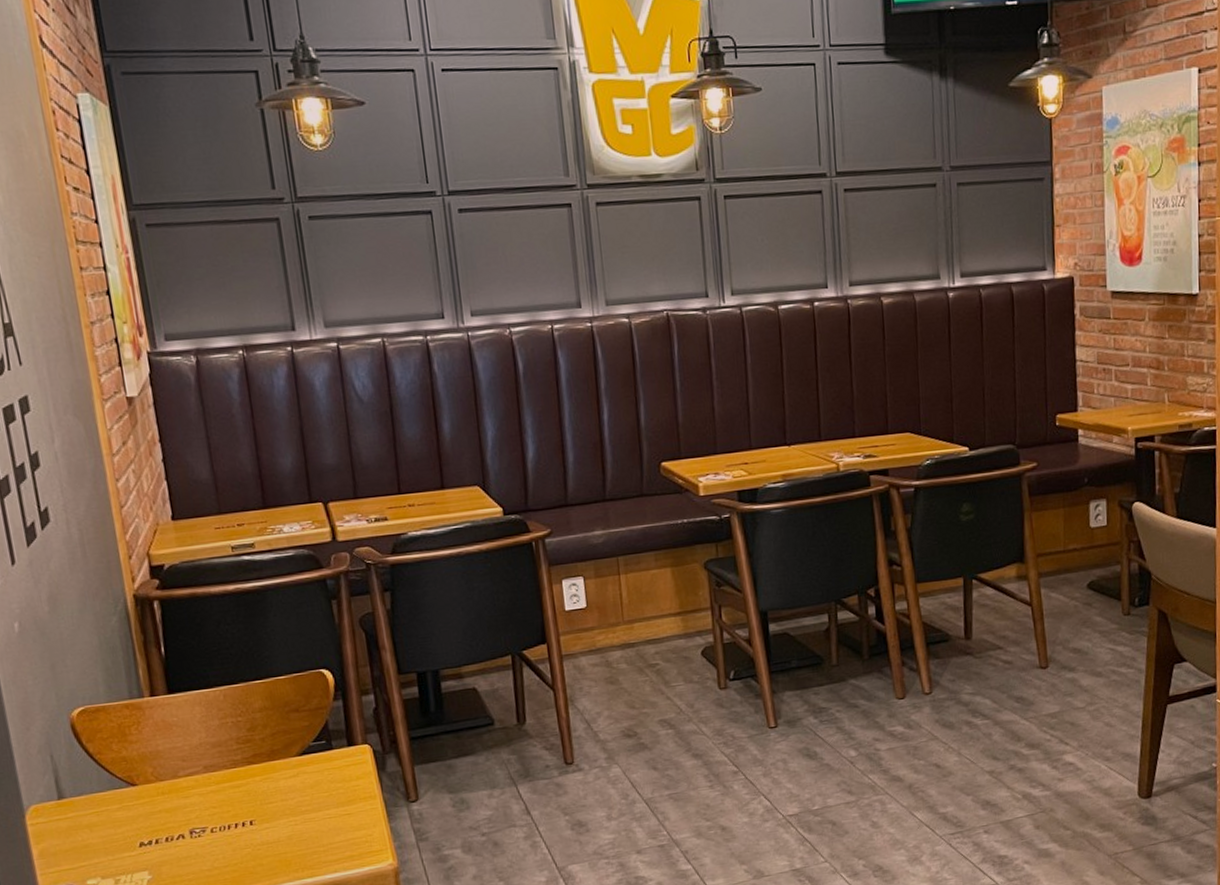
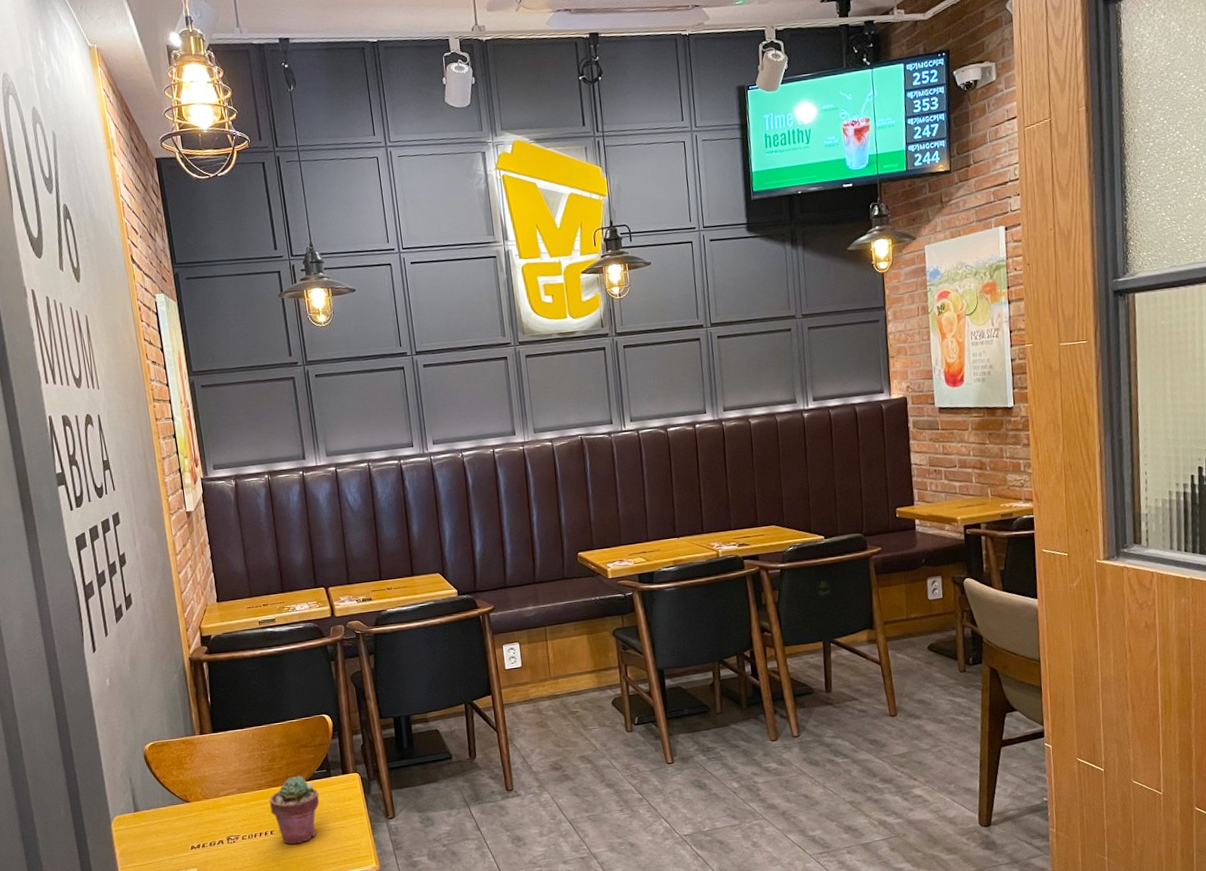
potted succulent: none [247,748,317,838] -> present [269,775,320,845]

